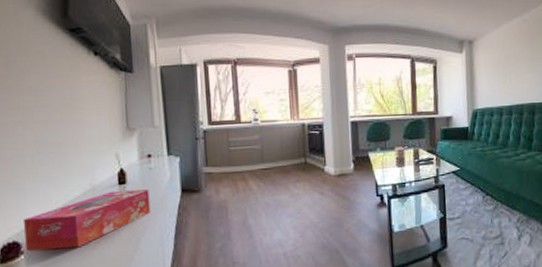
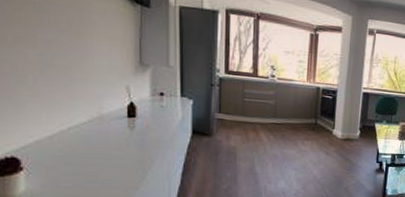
tissue box: present [24,189,151,251] -> none [24,122,159,171]

